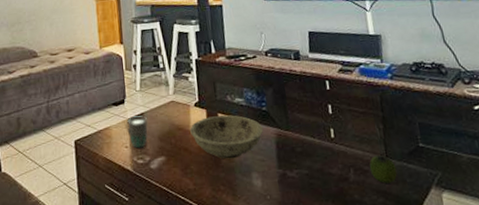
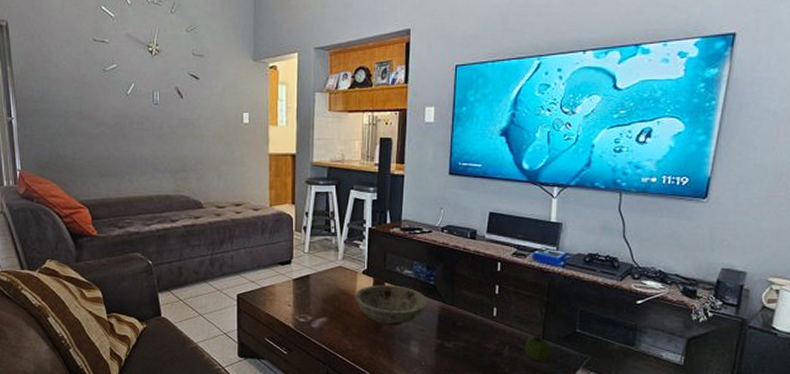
mug: present [125,116,148,149] -> none [290,277,313,308]

